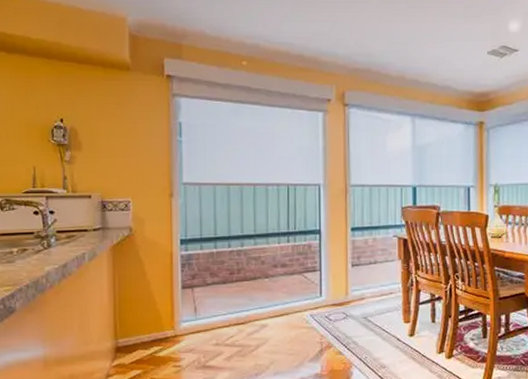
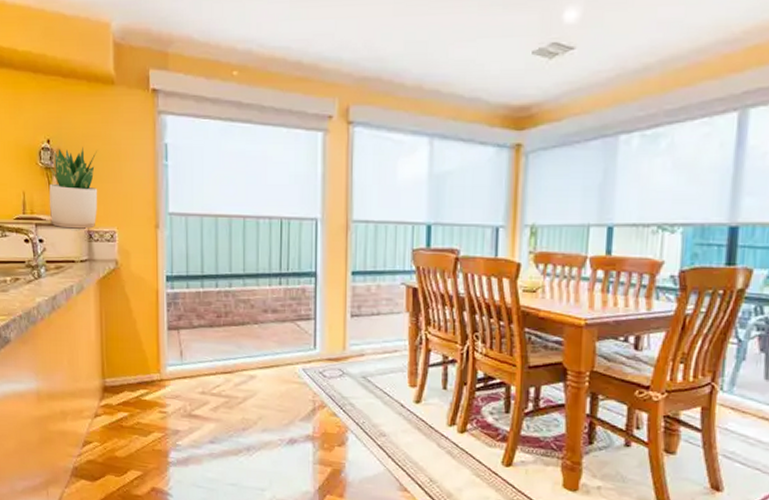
planter: none [60,125,113,200] -> present [48,147,98,229]

